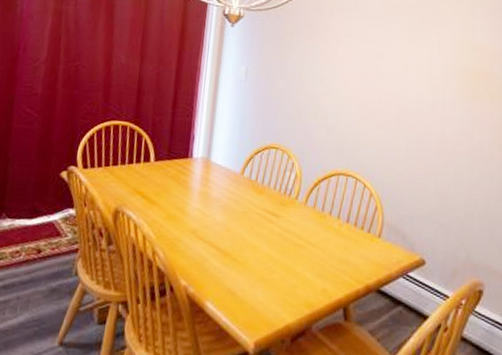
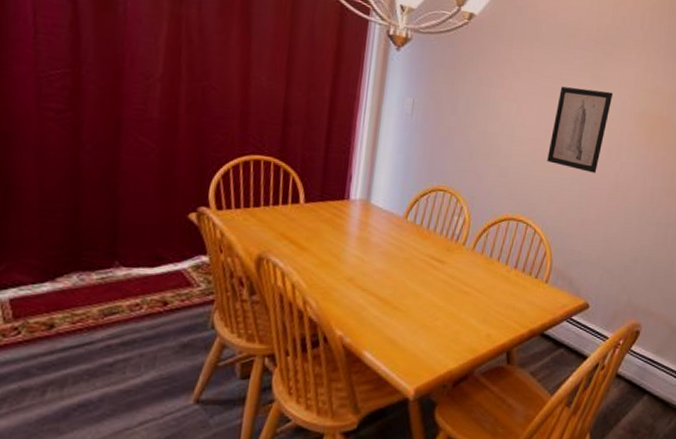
wall art: none [372,49,433,128] -> present [547,86,614,173]

